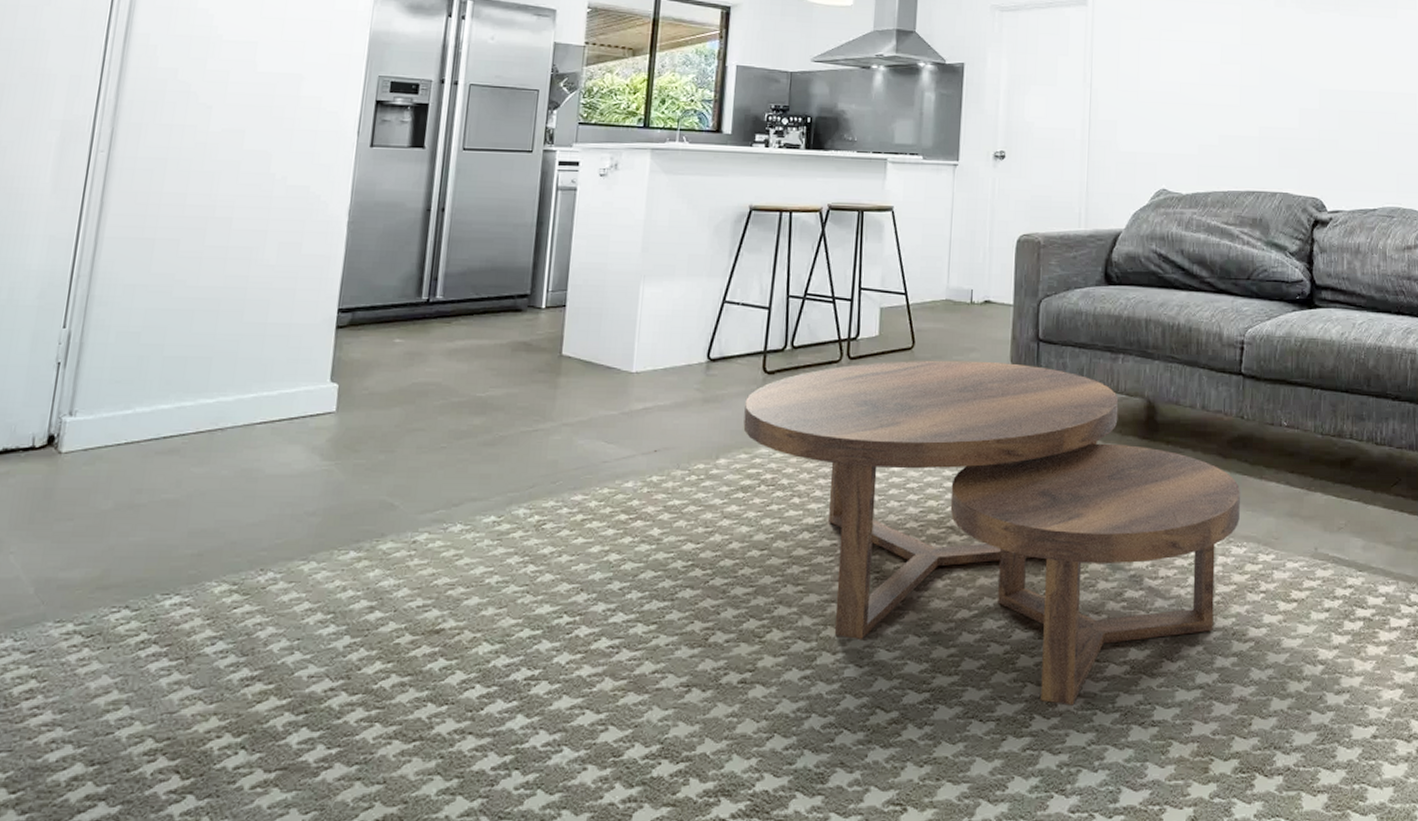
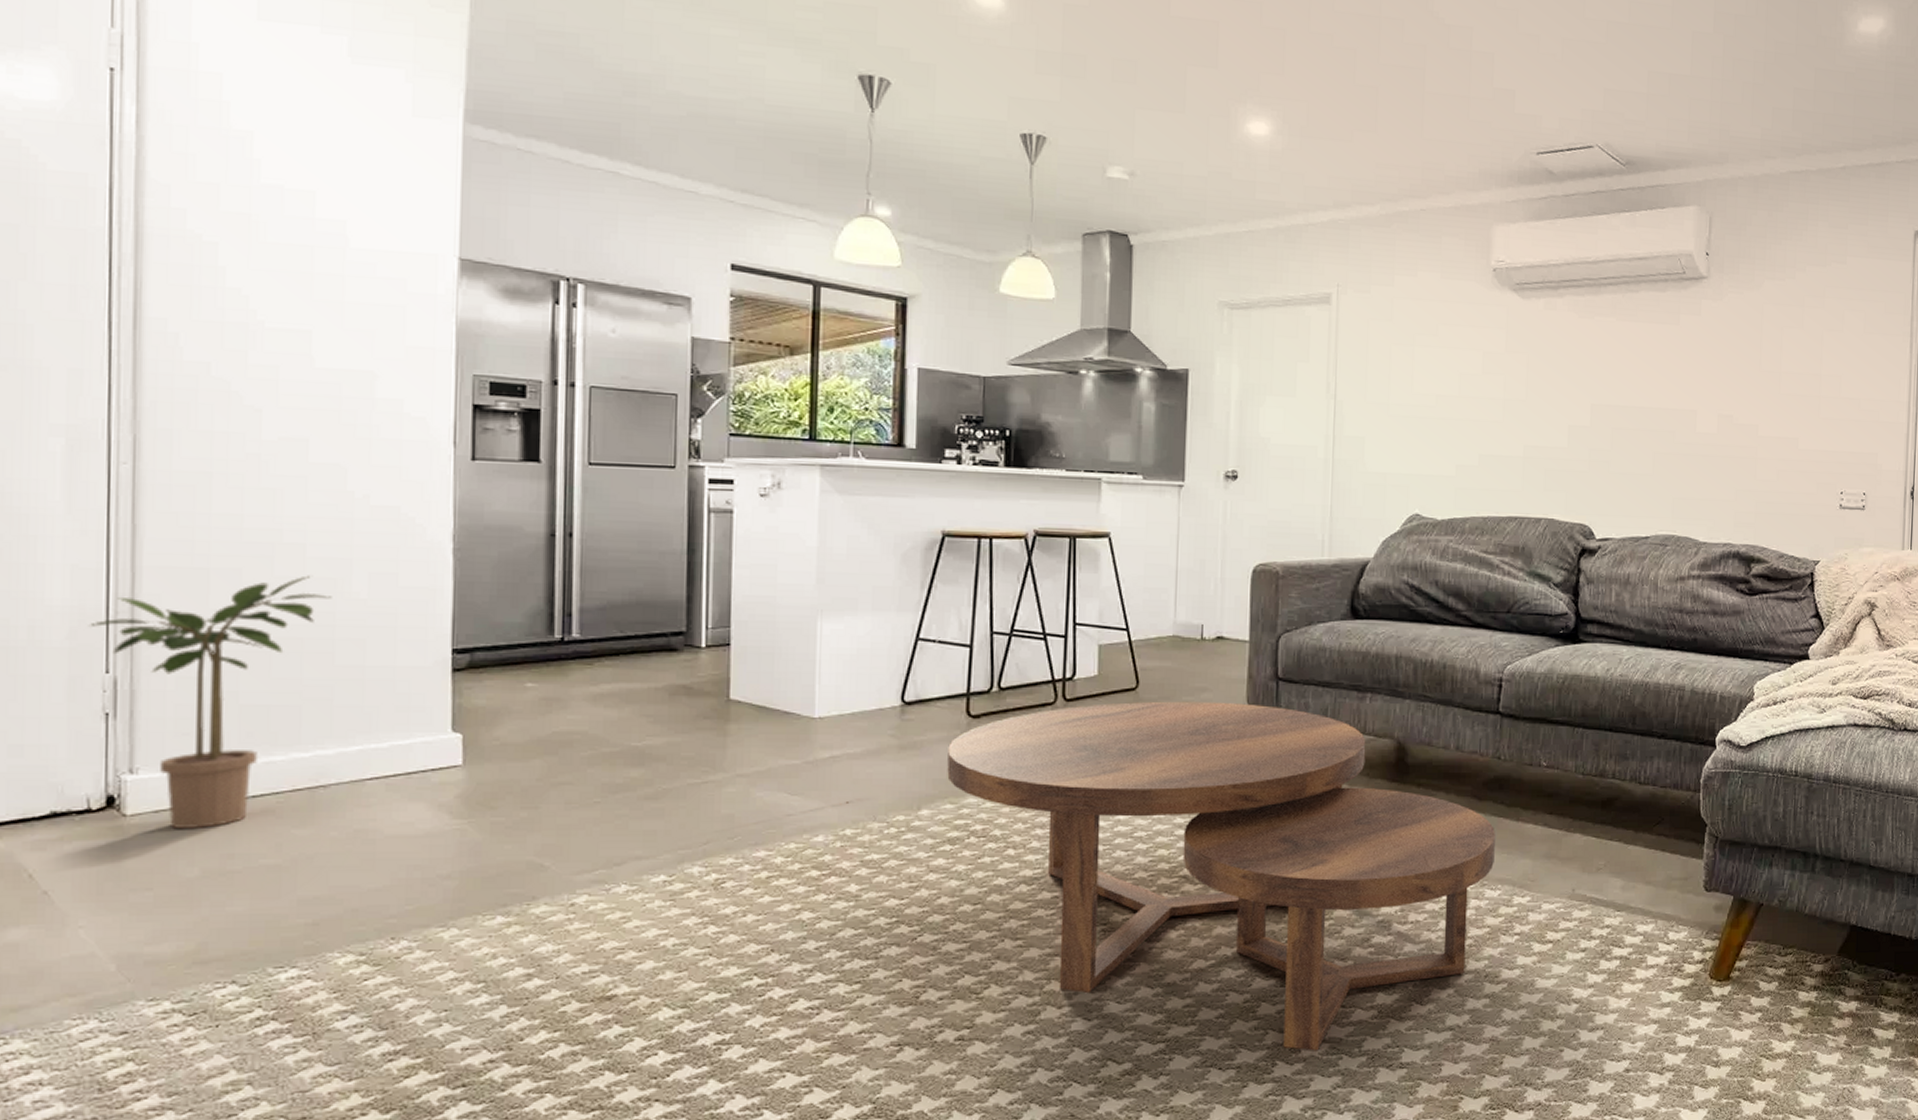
potted plant: none [55,245,248,465] -> present [88,575,332,828]

